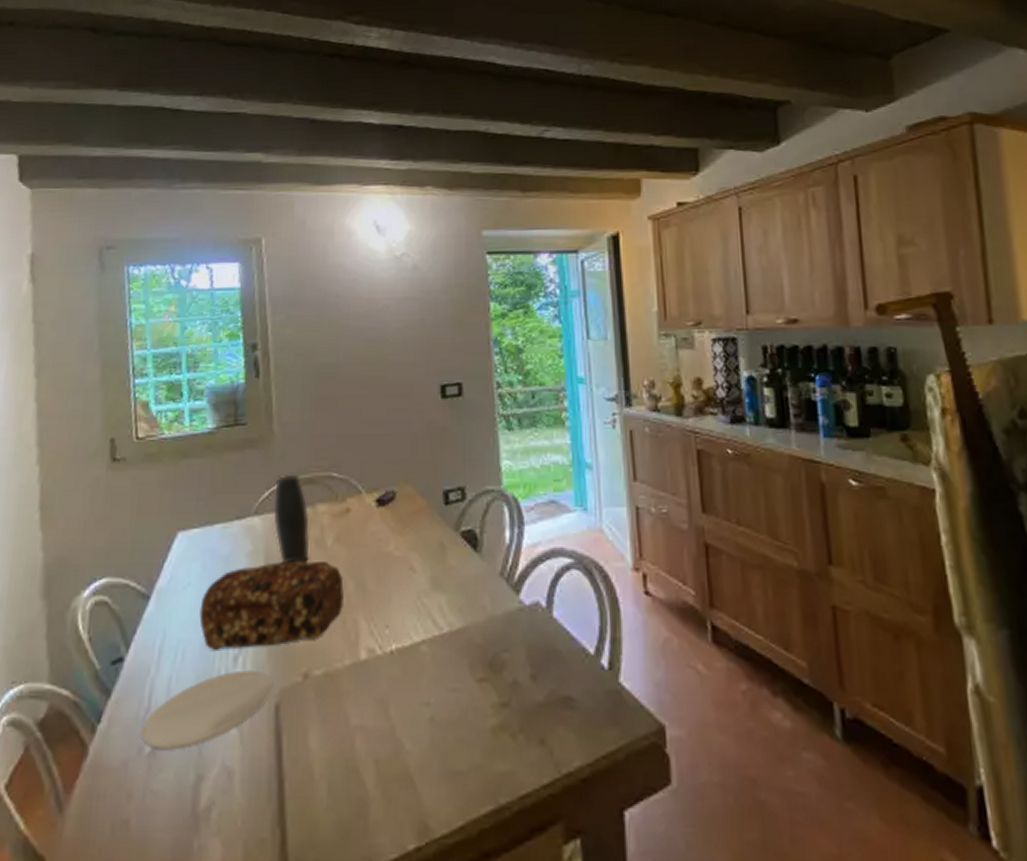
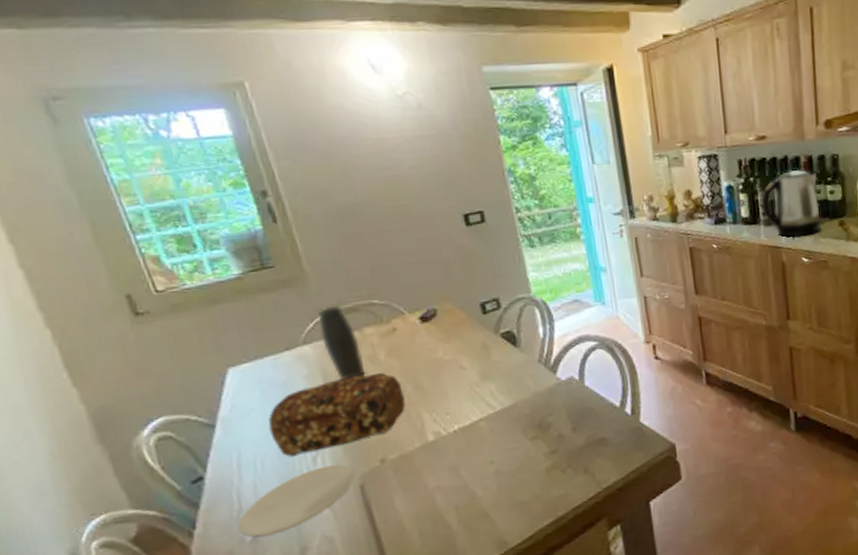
kettle: none [792,364,875,451] -> present [761,170,821,239]

